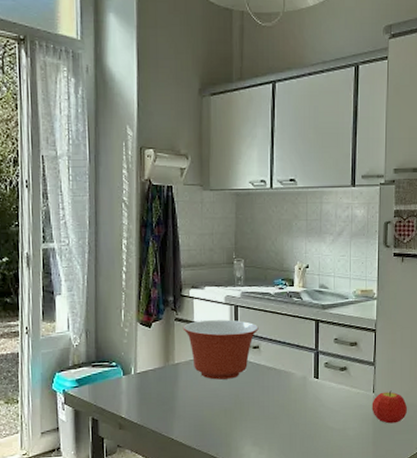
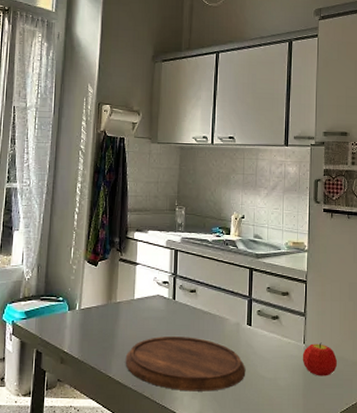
mixing bowl: present [182,319,259,380] -> none [126,262,196,321]
cutting board: none [187,394,314,448] -> present [125,337,246,392]

